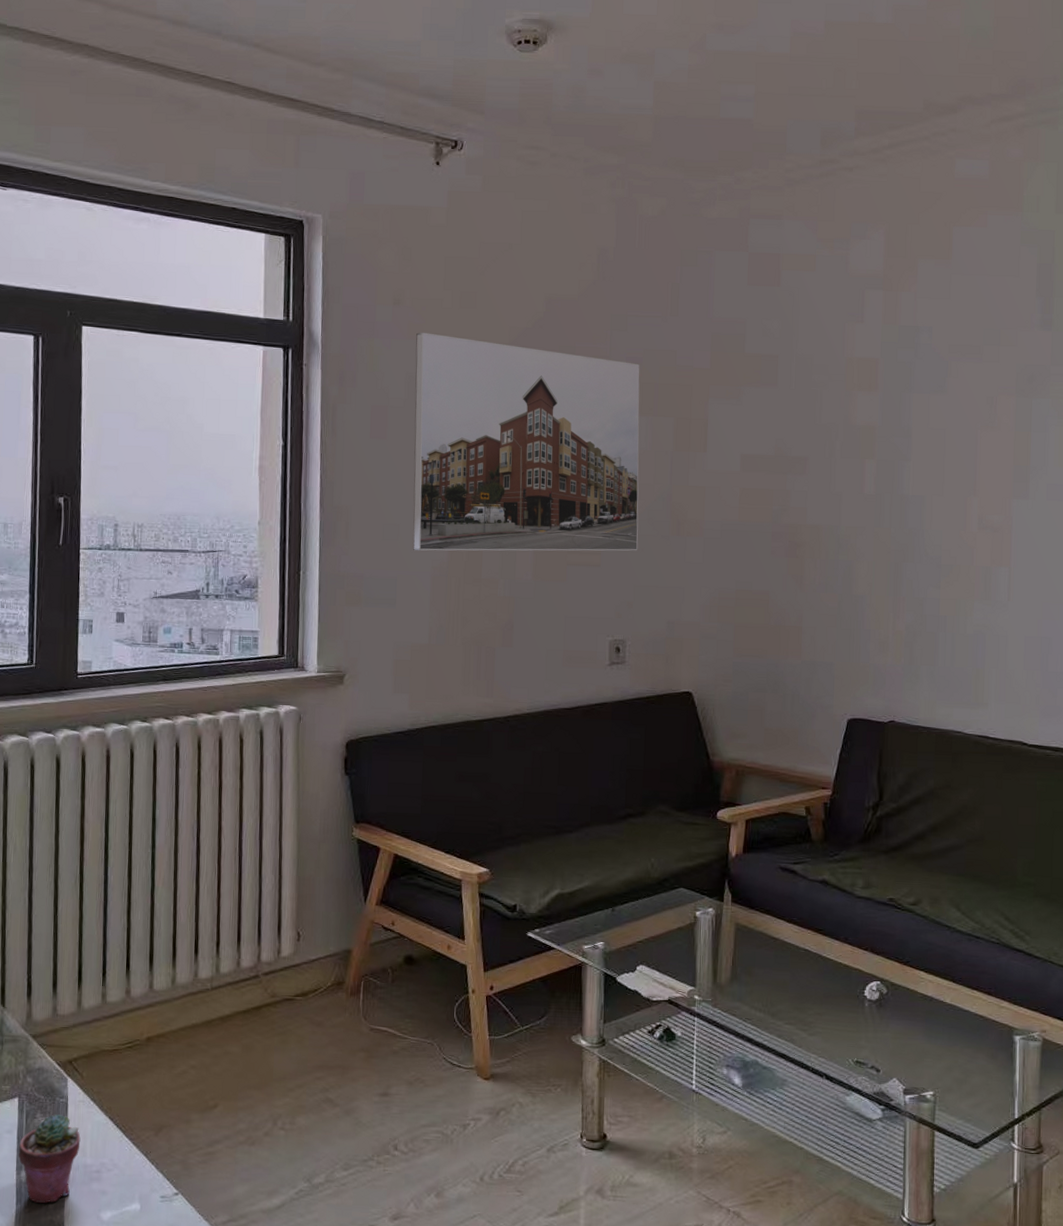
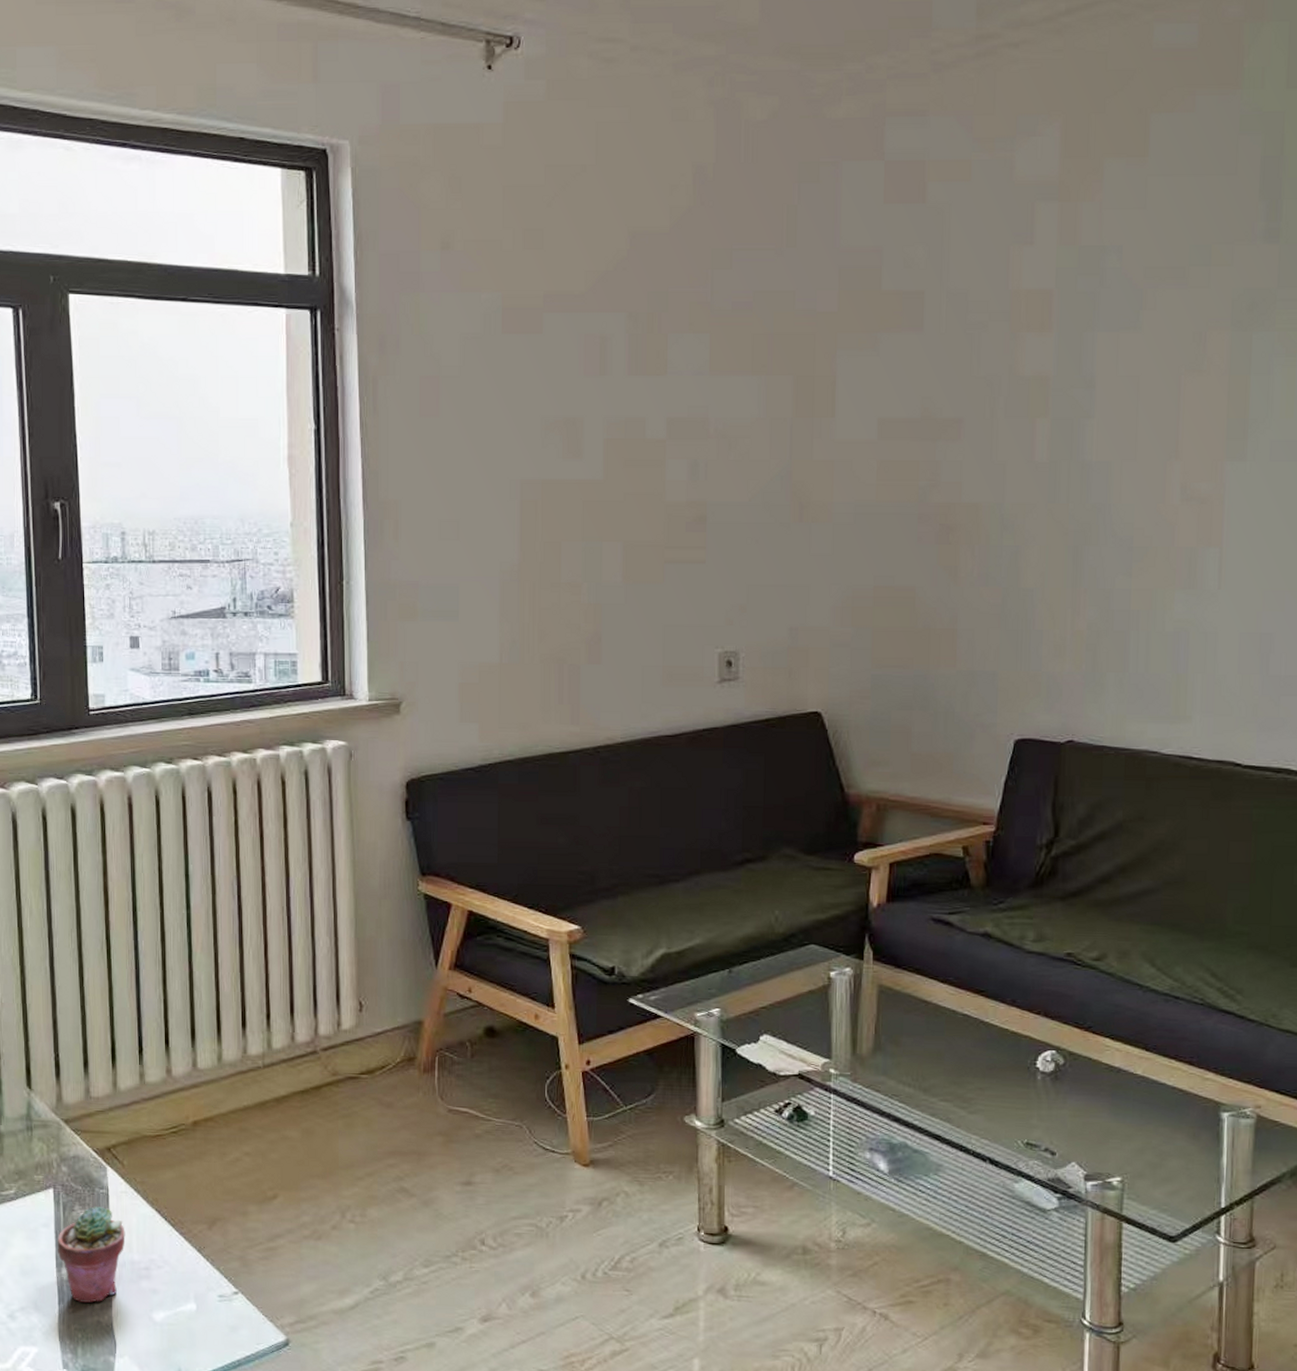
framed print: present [413,333,640,551] -> none [471,283,752,551]

